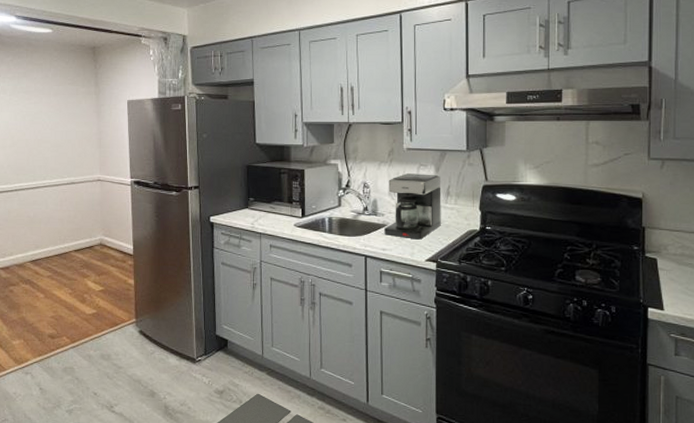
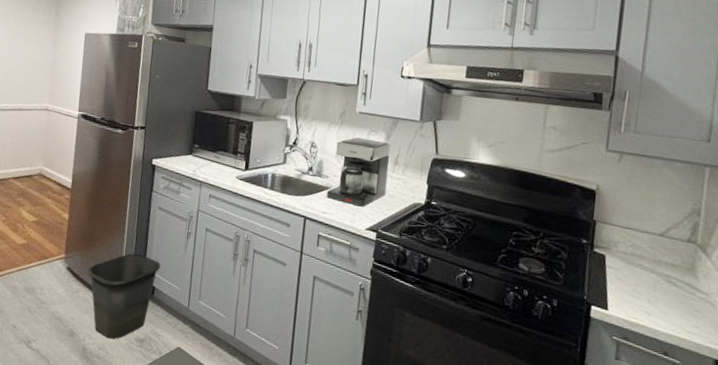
waste bin: none [159,310,230,394] -> present [87,254,160,339]

